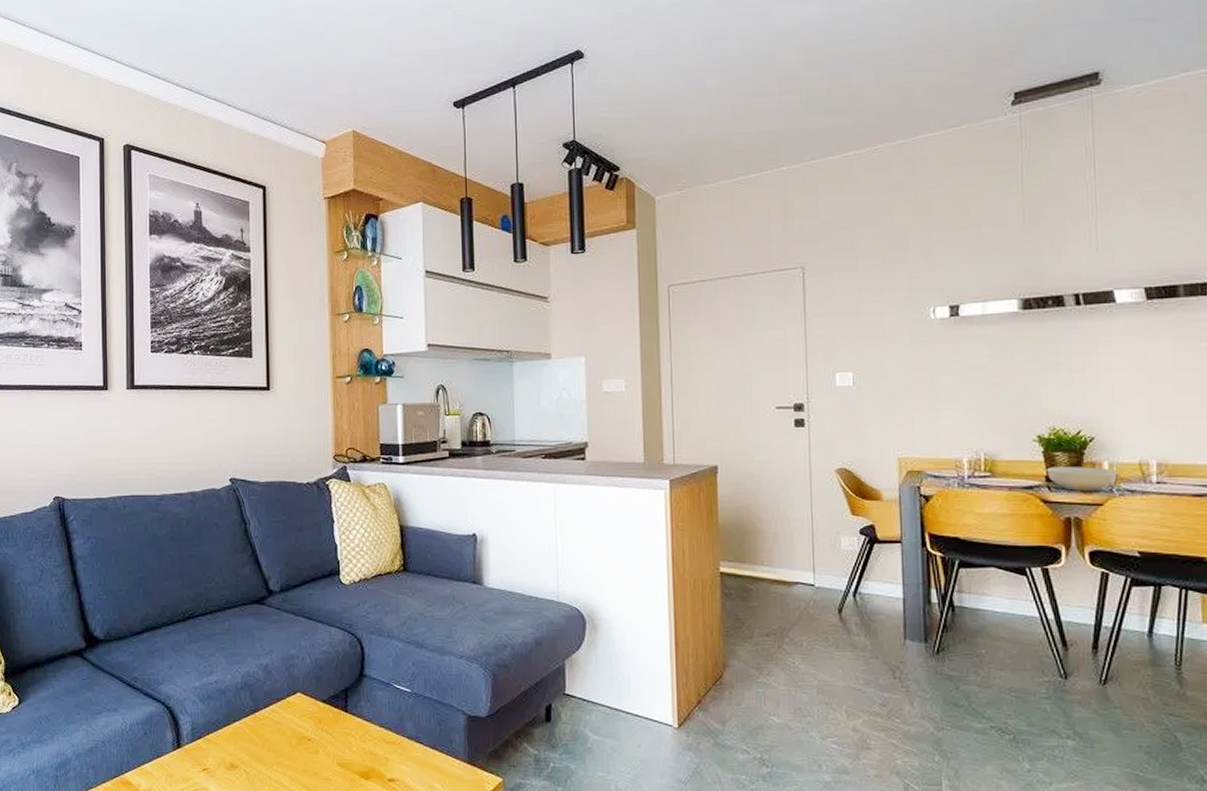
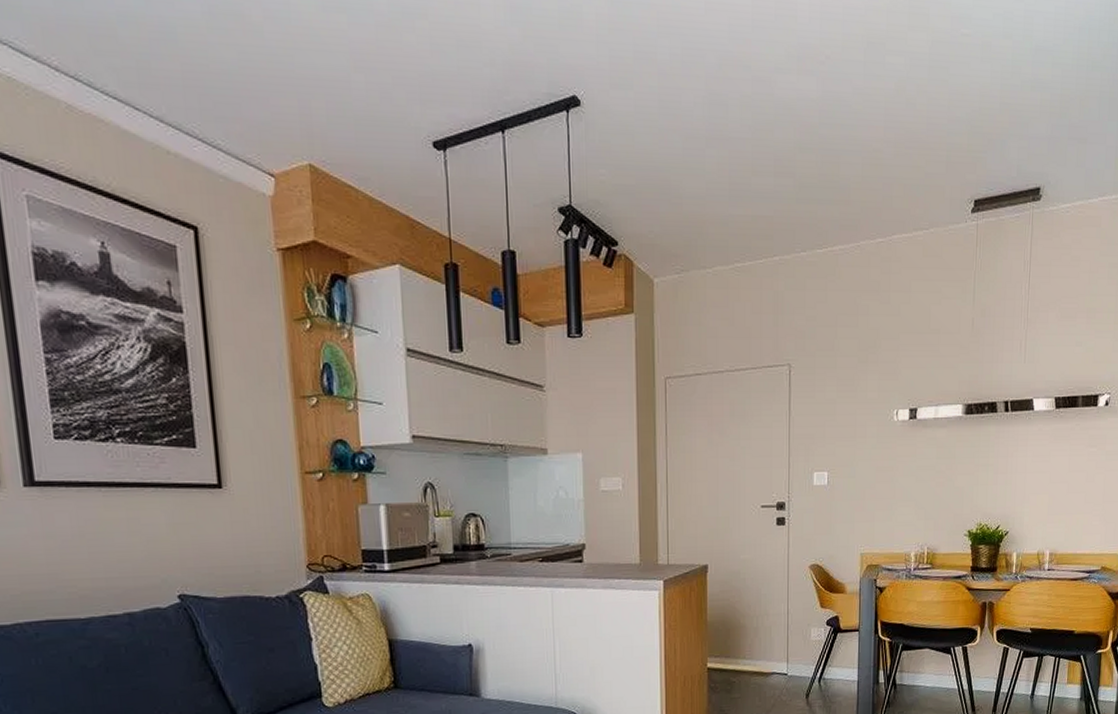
bowl: present [1046,466,1118,492] -> none [972,557,1022,580]

